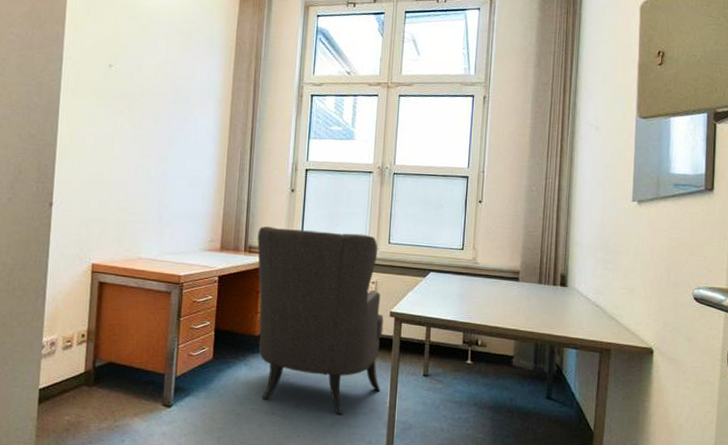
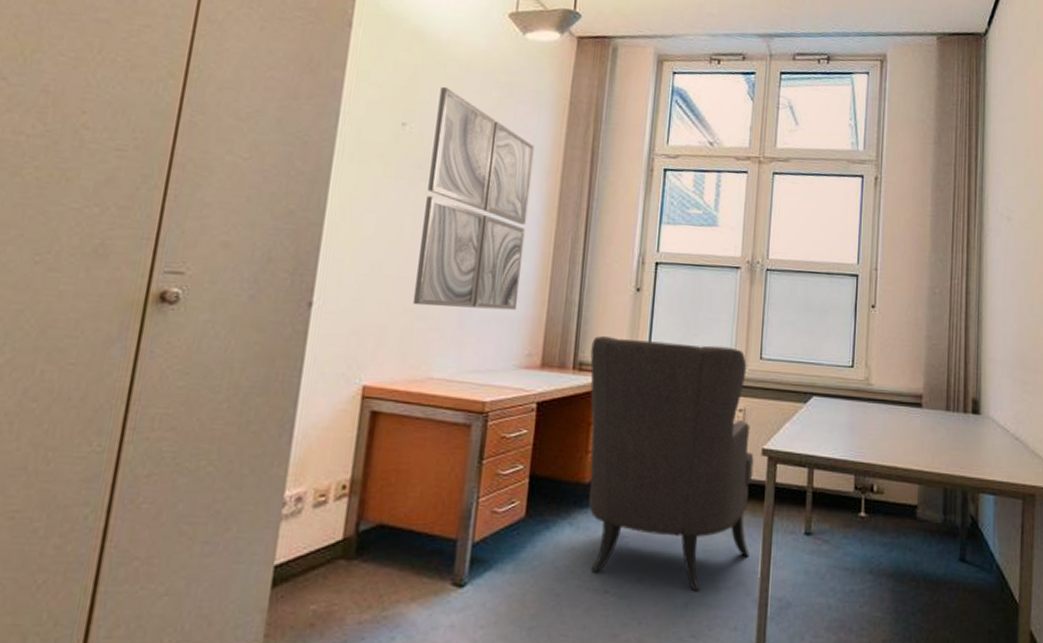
wall art: none [124,34,210,208] -> present [412,86,535,311]

